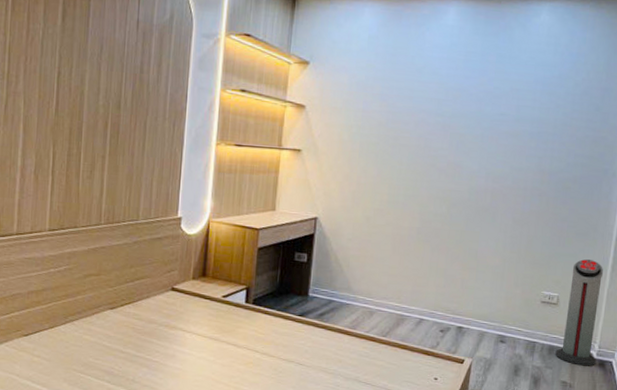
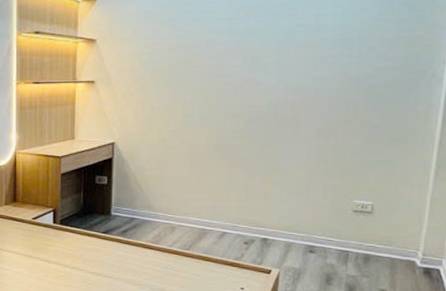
air purifier: present [555,259,603,366] -> none [372,166,425,274]

